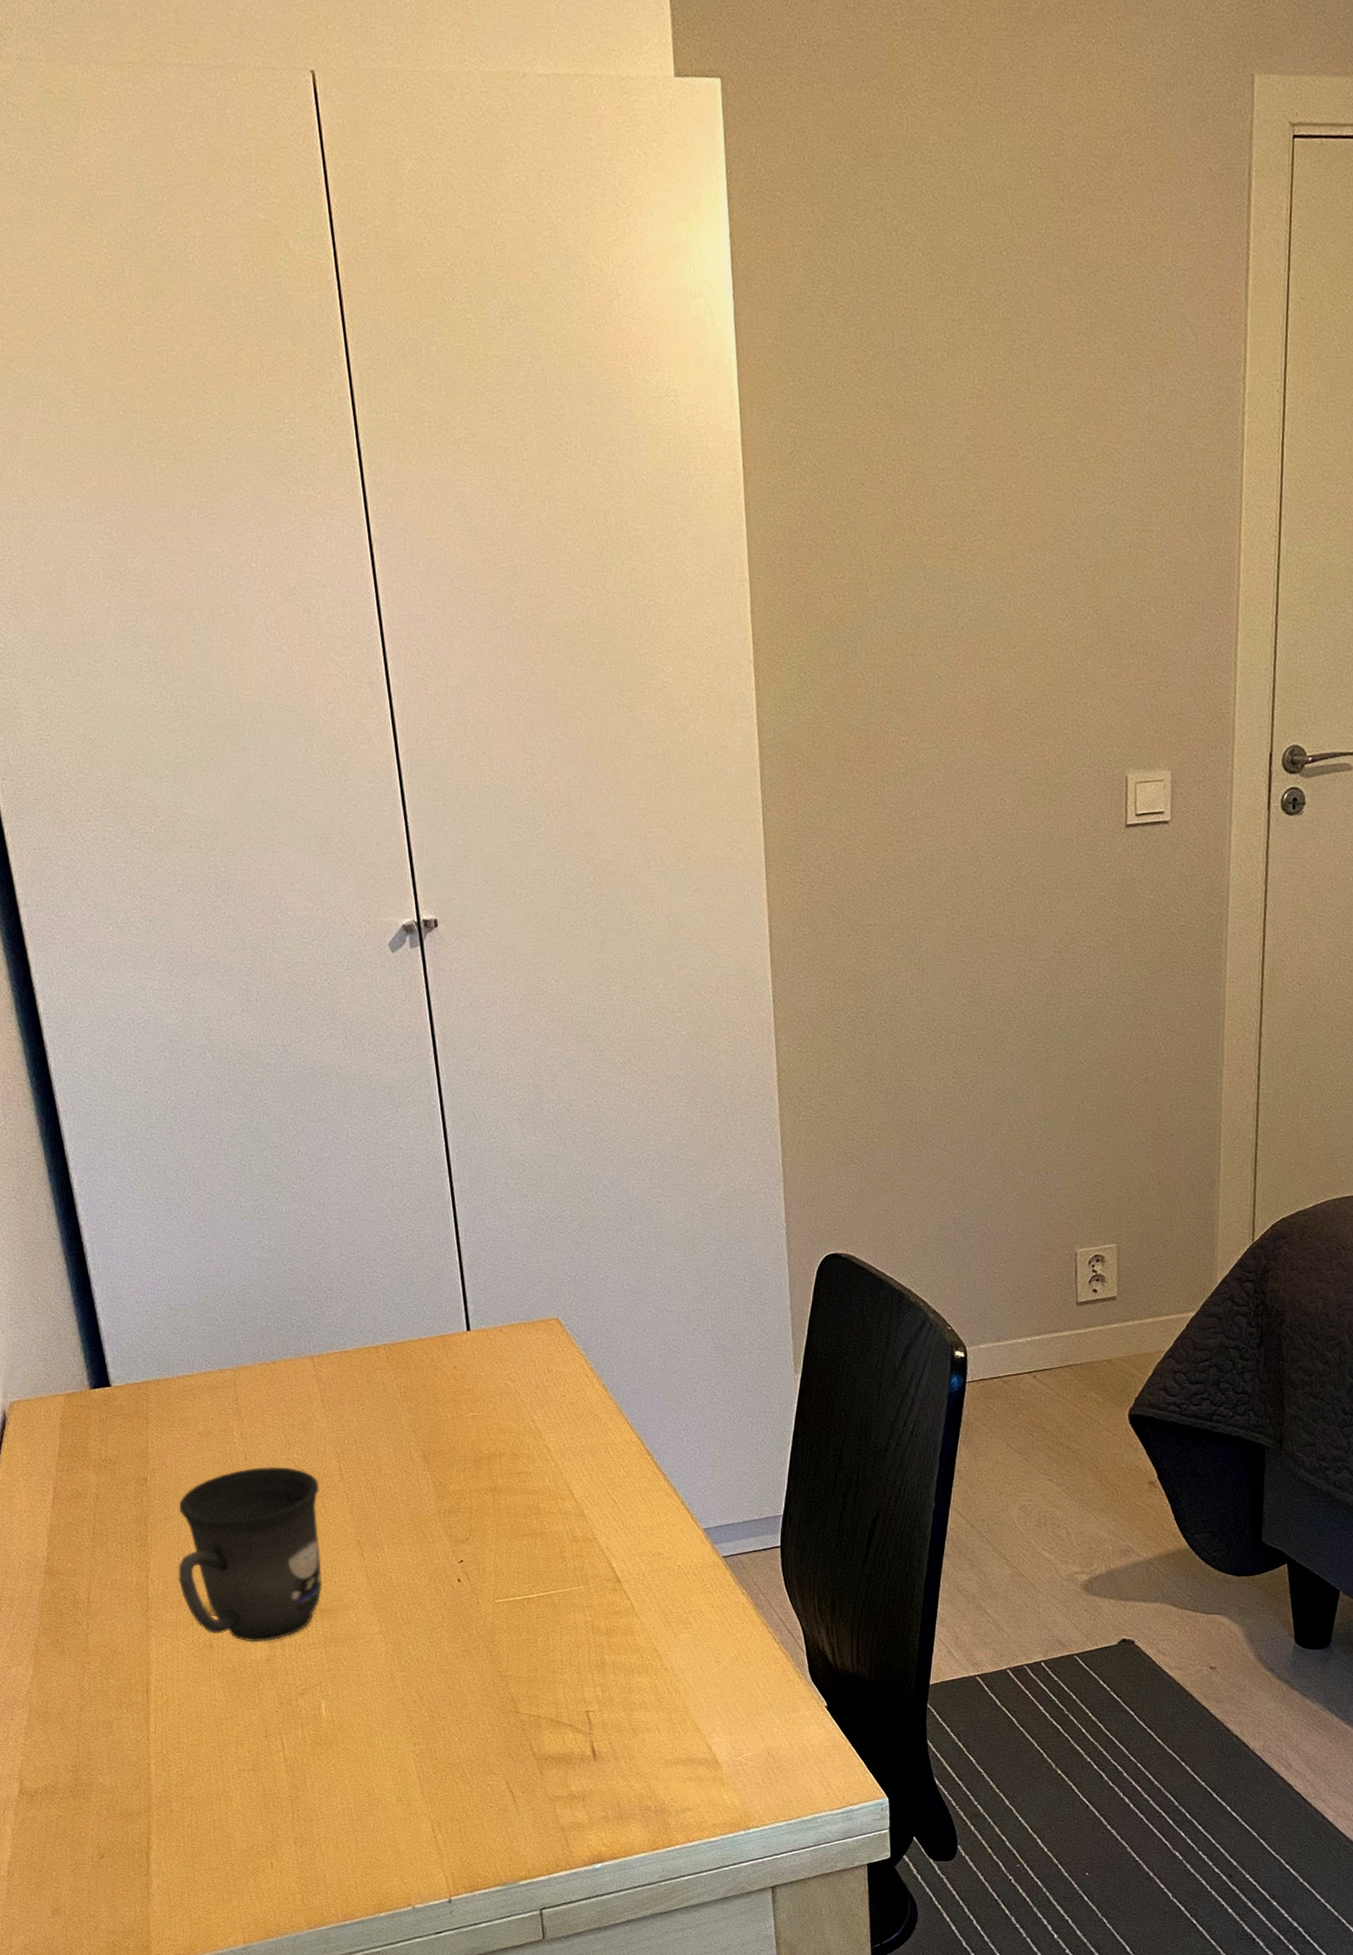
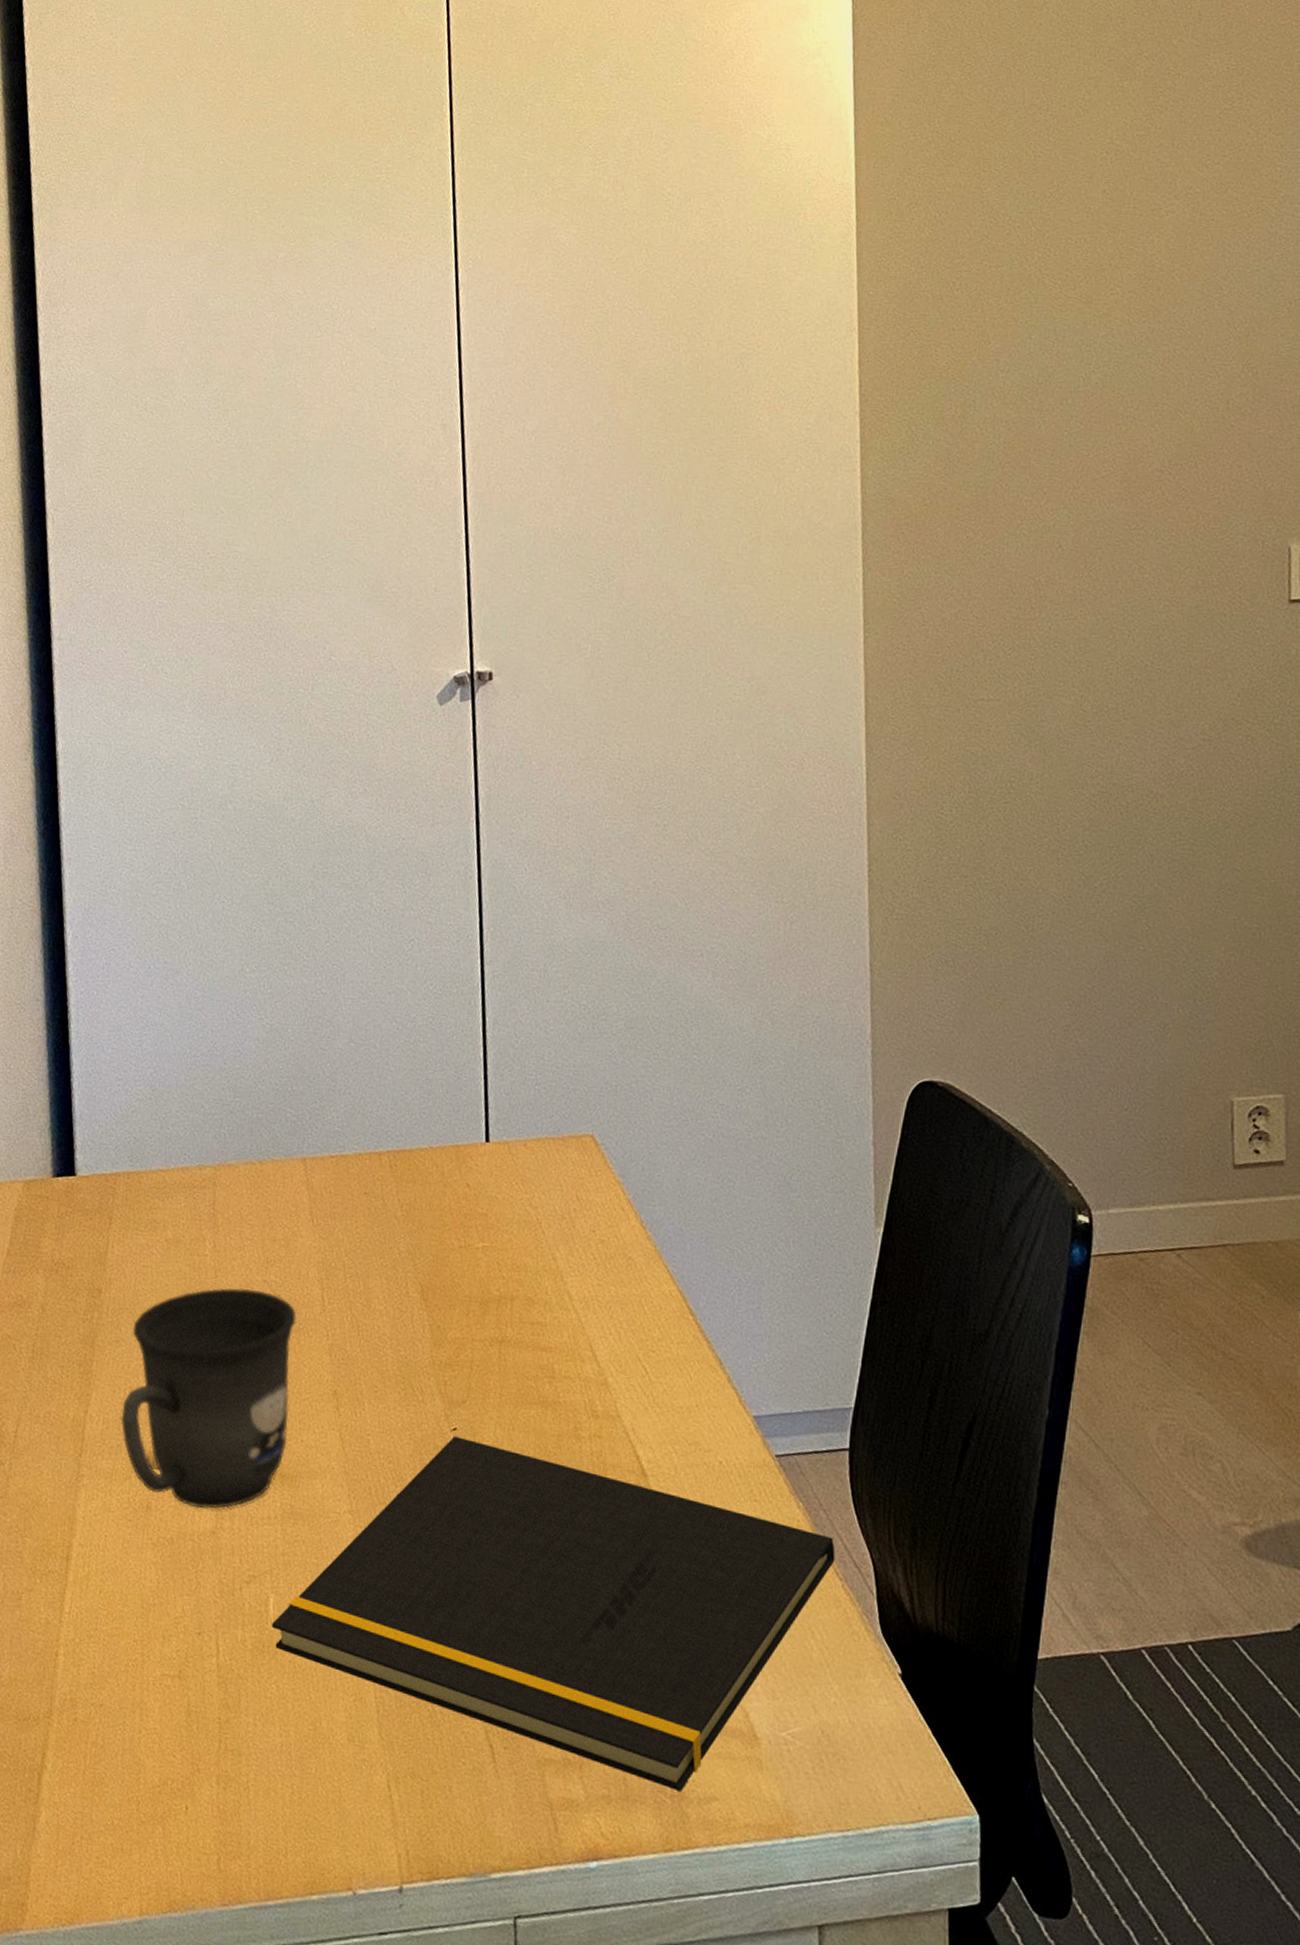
notepad: none [325,1566,773,1807] -> present [271,1436,836,1791]

